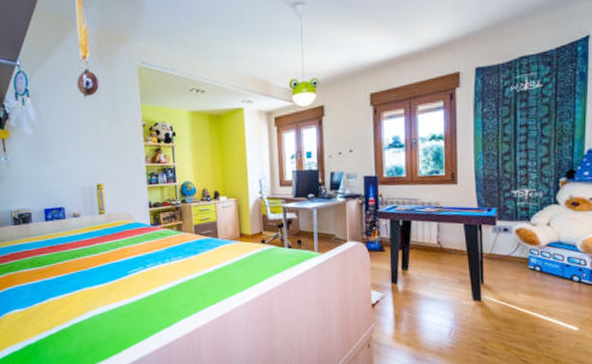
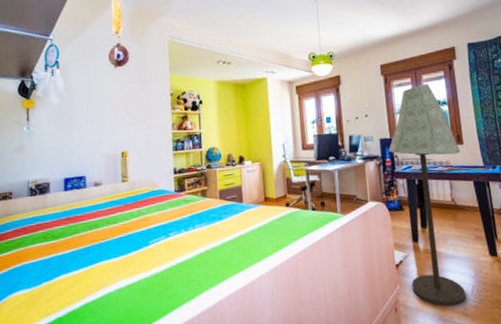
floor lamp: none [373,116,454,346] -> present [389,84,466,307]

